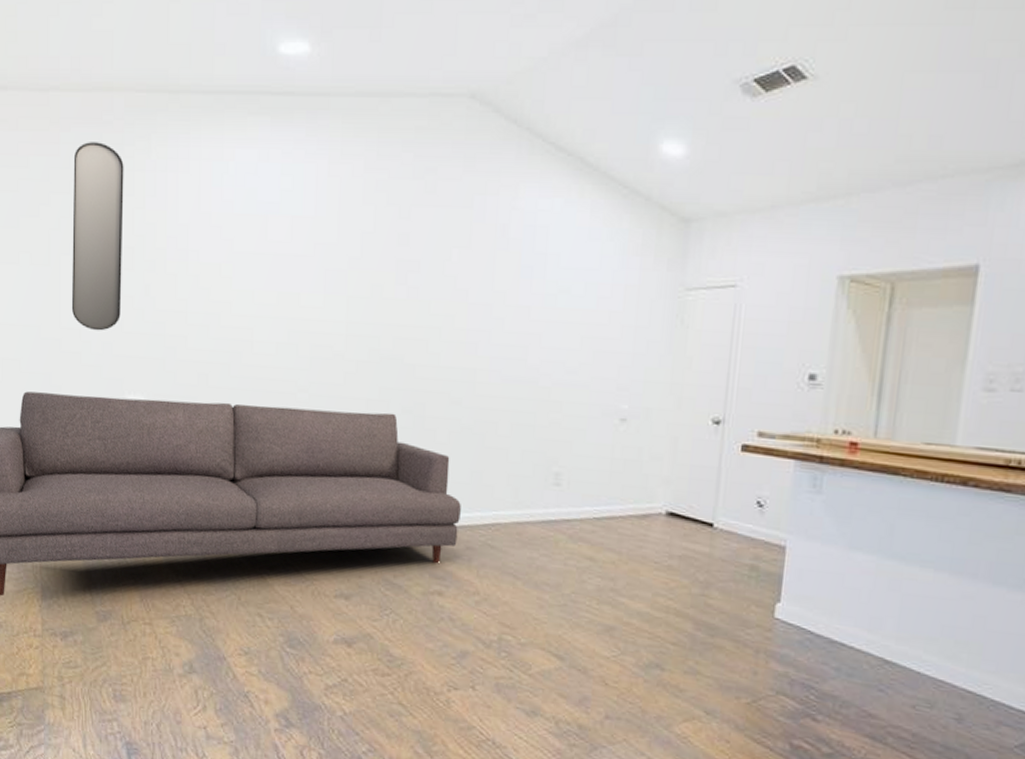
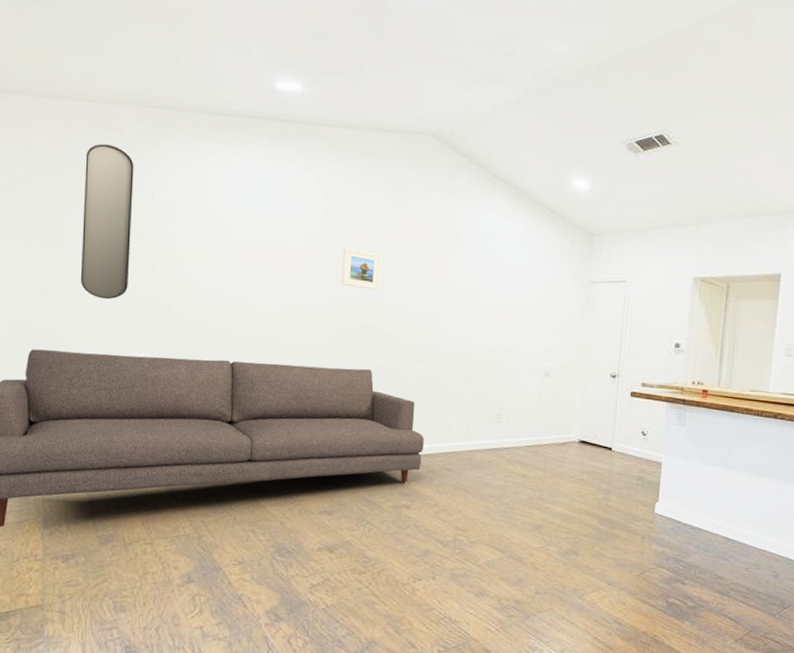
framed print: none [358,254,408,310] -> present [341,247,382,291]

